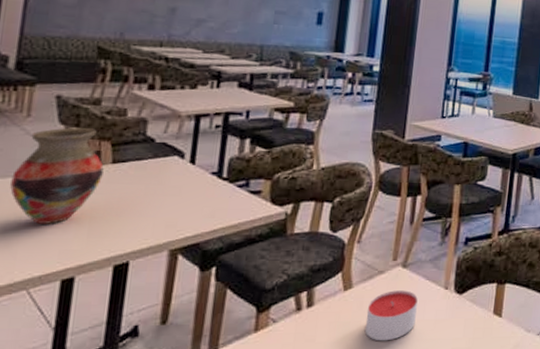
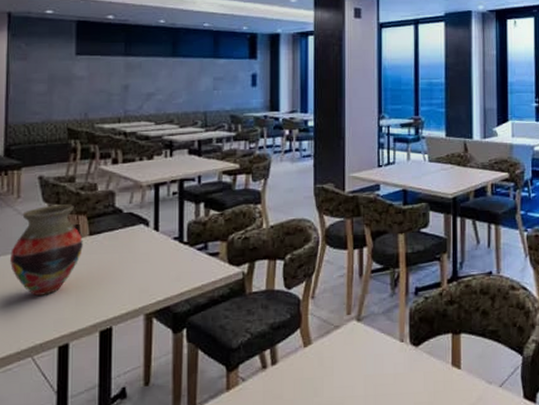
candle: present [365,290,418,341] -> none [327,344,375,397]

